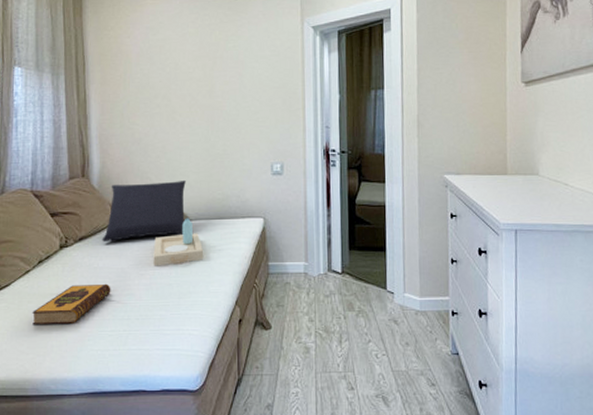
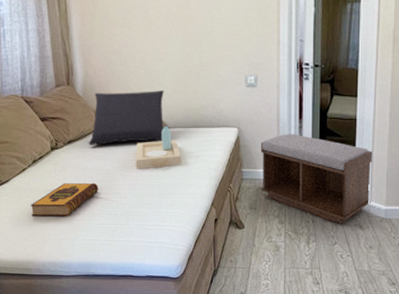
bench: none [288,222,404,319] -> present [260,133,373,224]

